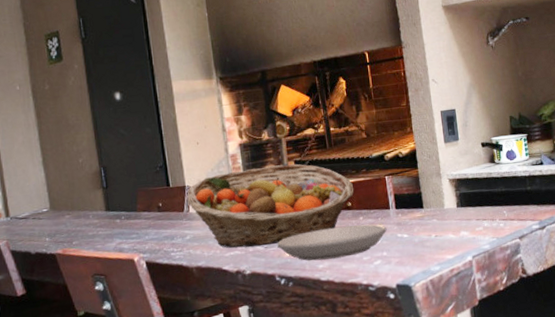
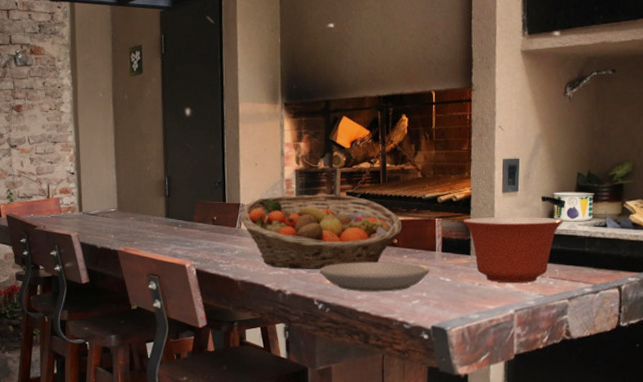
mixing bowl: none [411,162,504,232] -> present [462,216,564,284]

